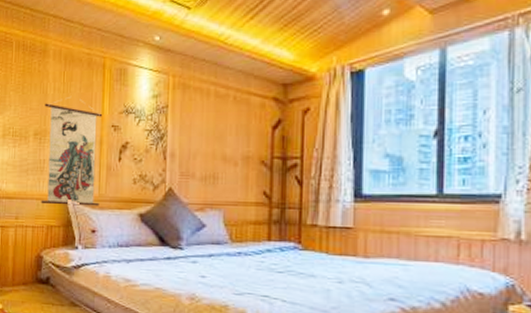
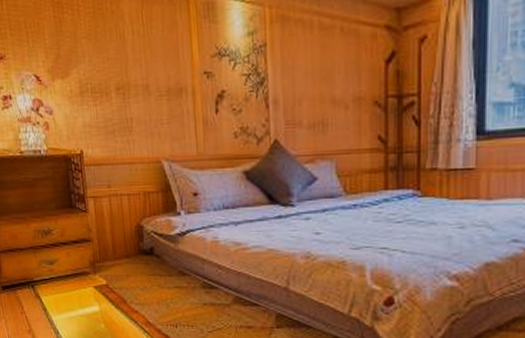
wall scroll: present [41,97,103,206] -> none [123,41,199,169]

